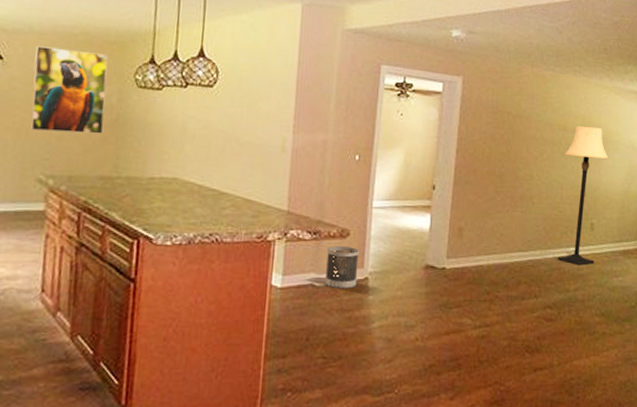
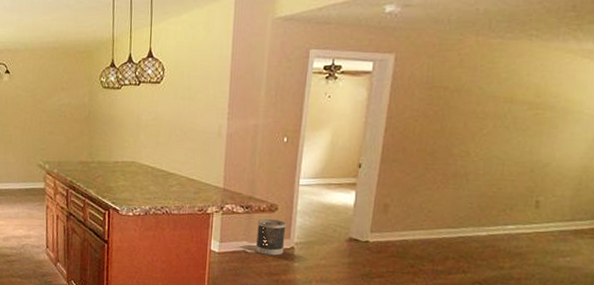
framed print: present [31,46,109,134] -> none [30,60,80,128]
lamp: present [557,125,609,266] -> none [491,96,566,244]

